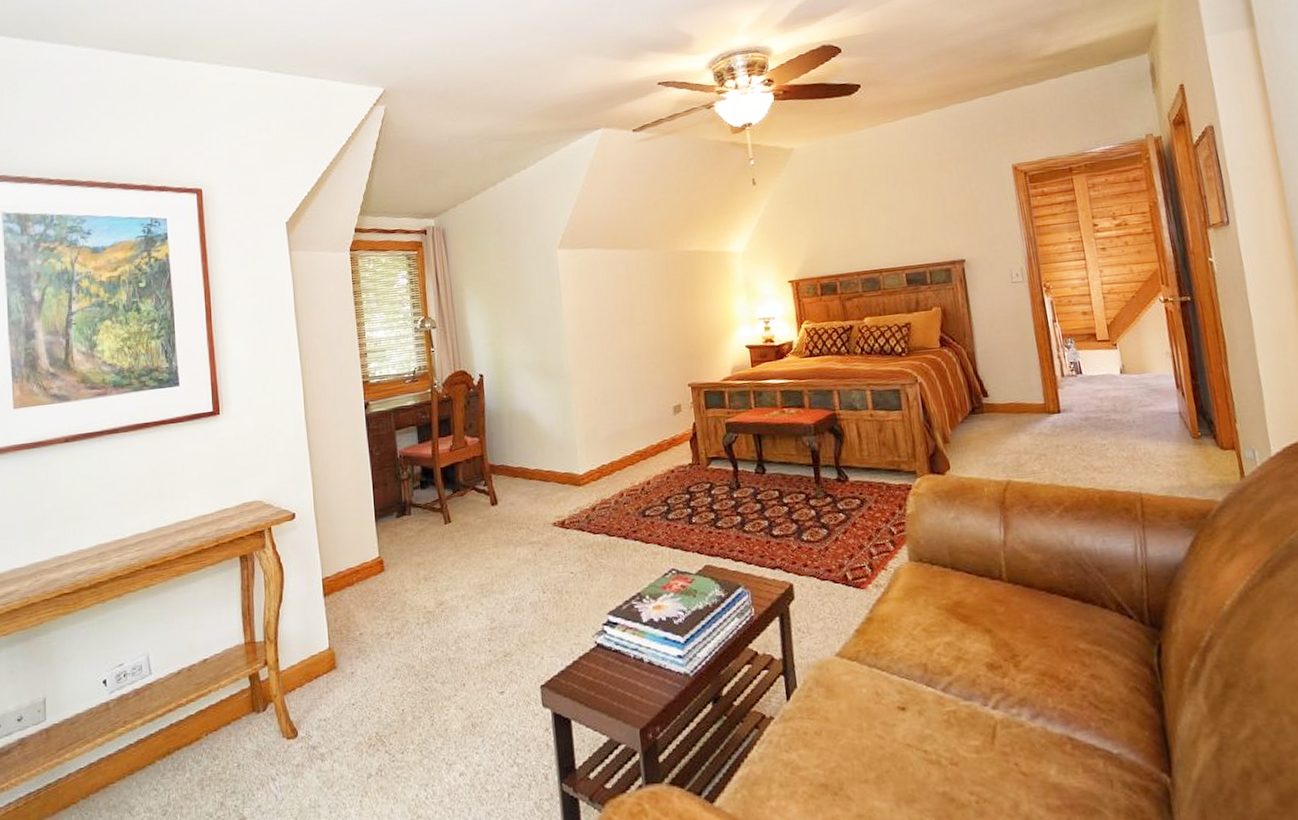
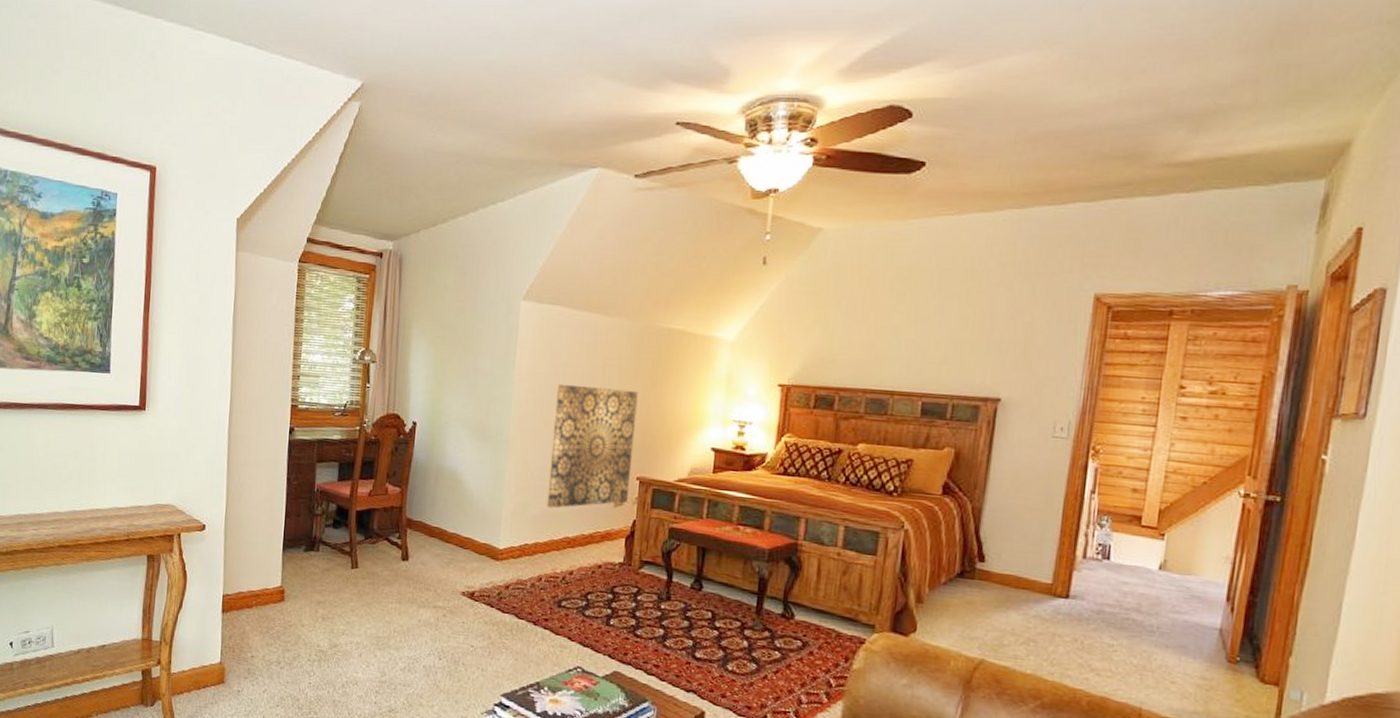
wall art: none [603,309,684,428] -> present [546,383,638,509]

